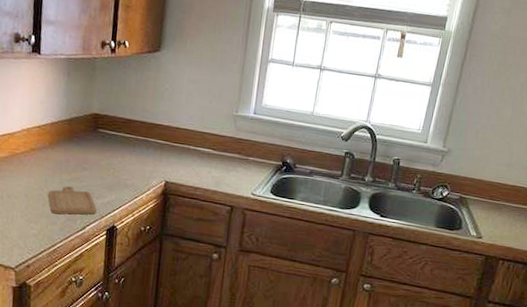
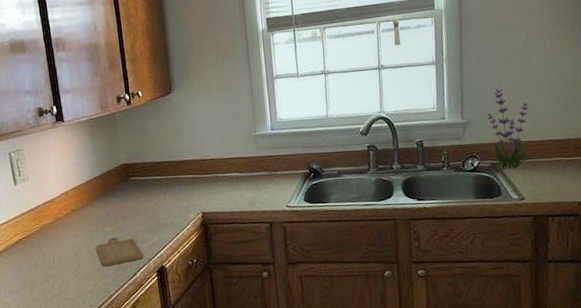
plant: none [456,125,510,208] -> present [486,89,539,170]

